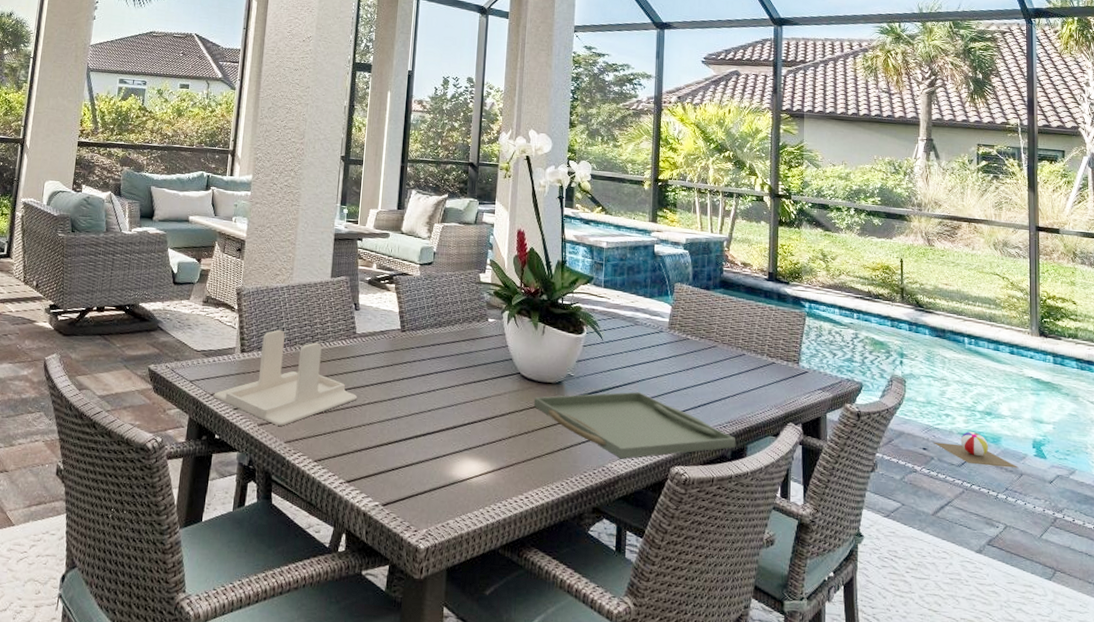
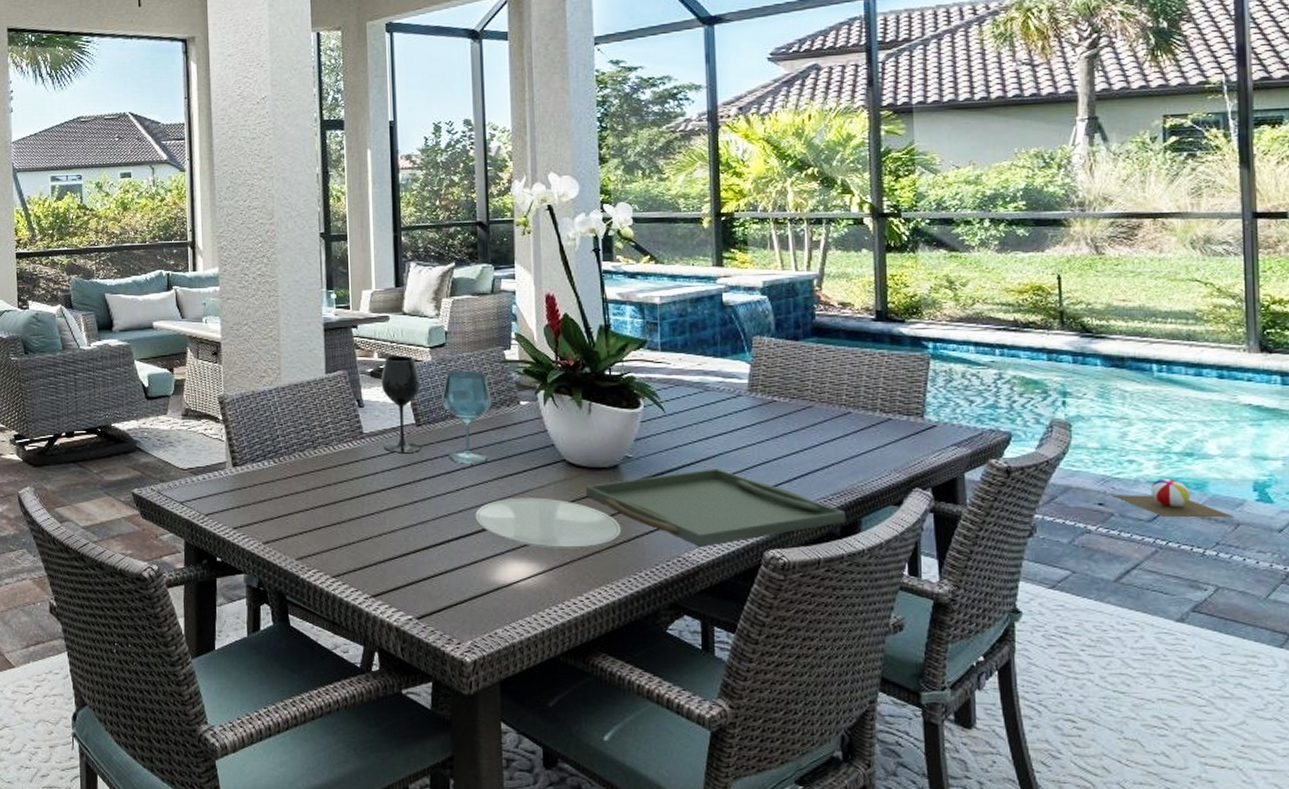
napkin holder: present [213,329,358,426] -> none [209,437,374,542]
wineglass: none [372,268,409,355] -> present [381,355,422,454]
wine glass: none [425,286,466,370] -> present [442,370,492,464]
plate: none [441,402,559,453] -> present [475,498,621,549]

